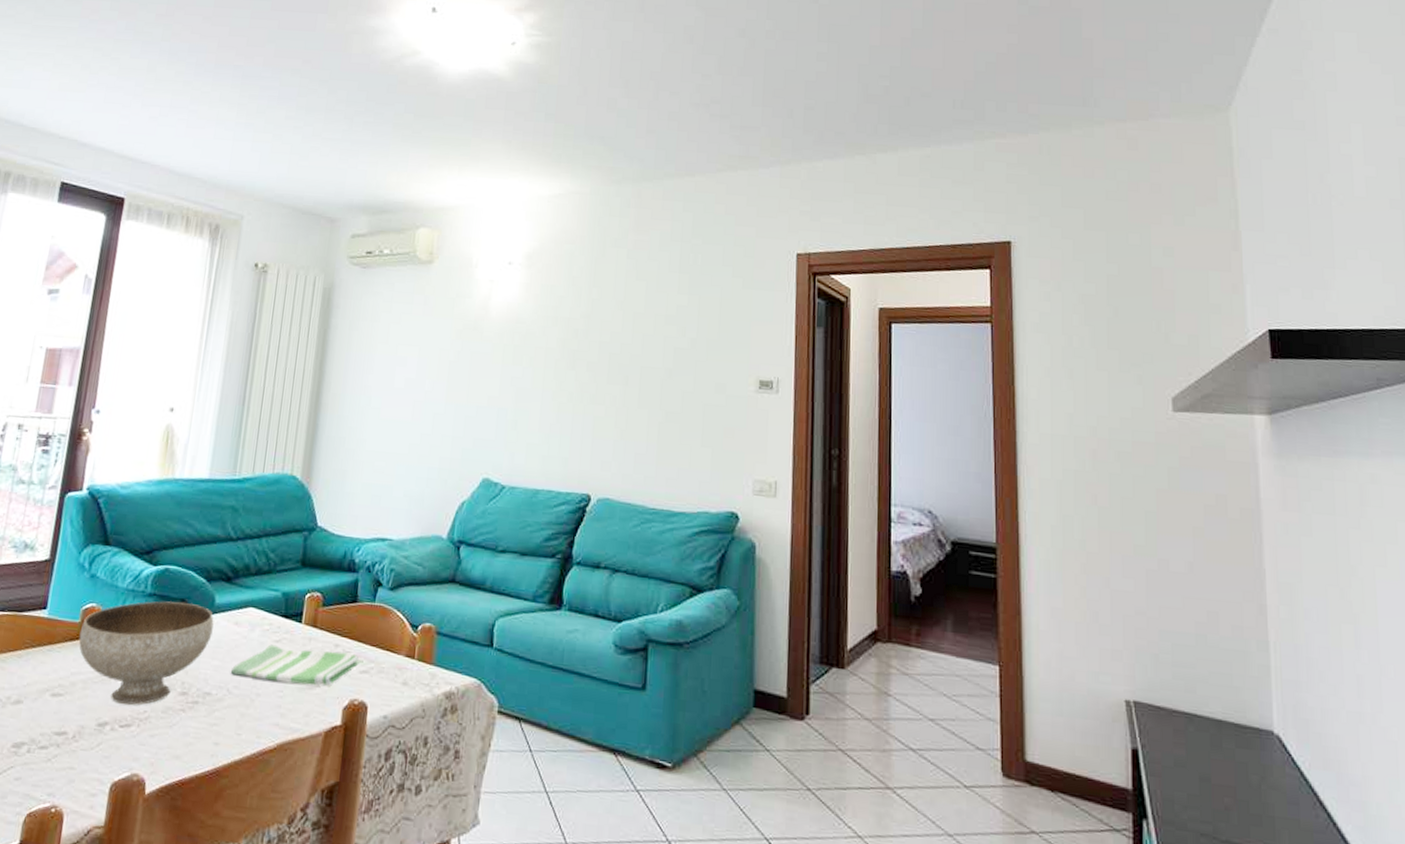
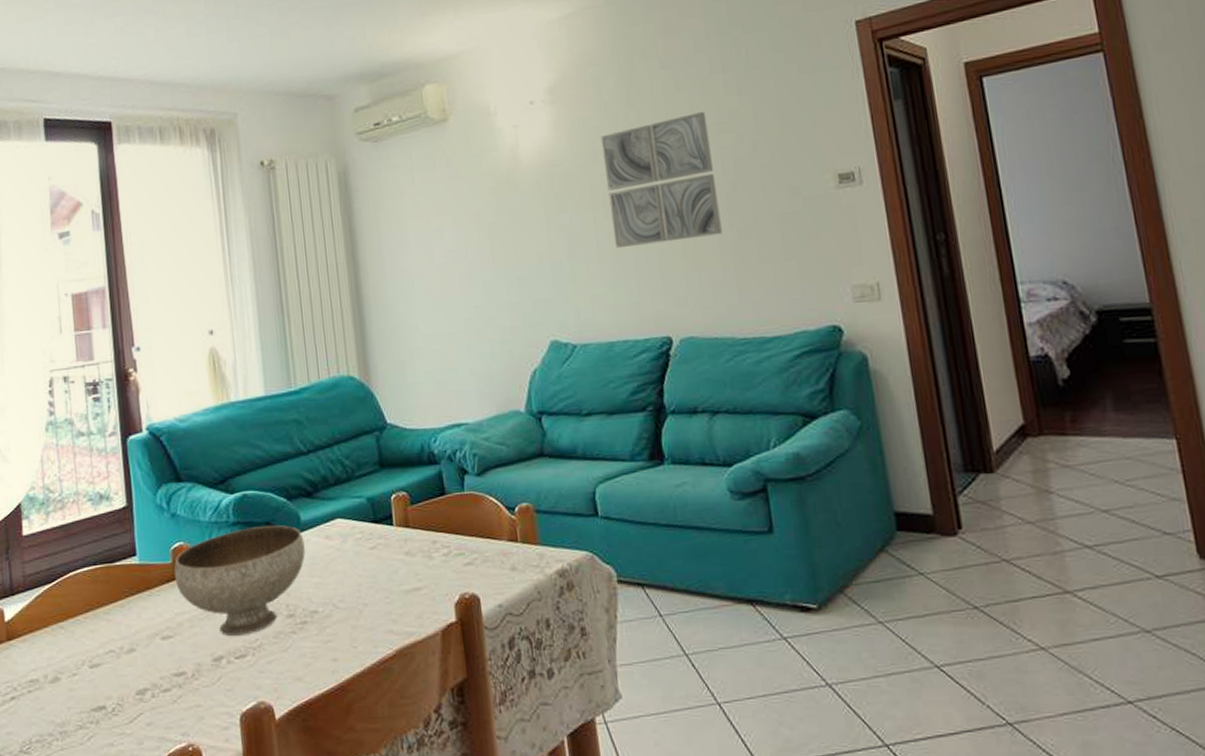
dish towel: present [230,644,360,686] -> none [332,547,462,589]
wall art: none [557,302,658,413] -> present [600,112,722,249]

